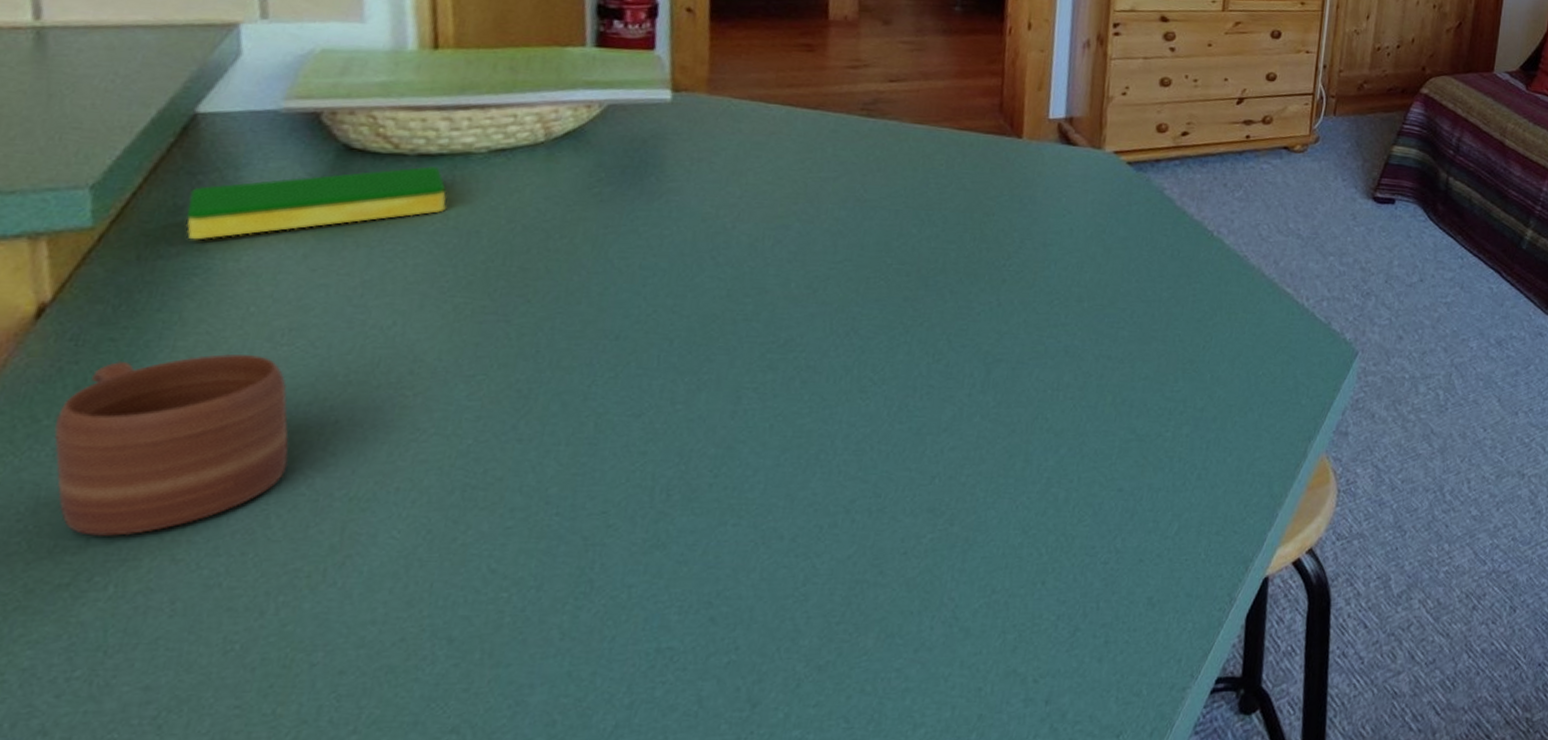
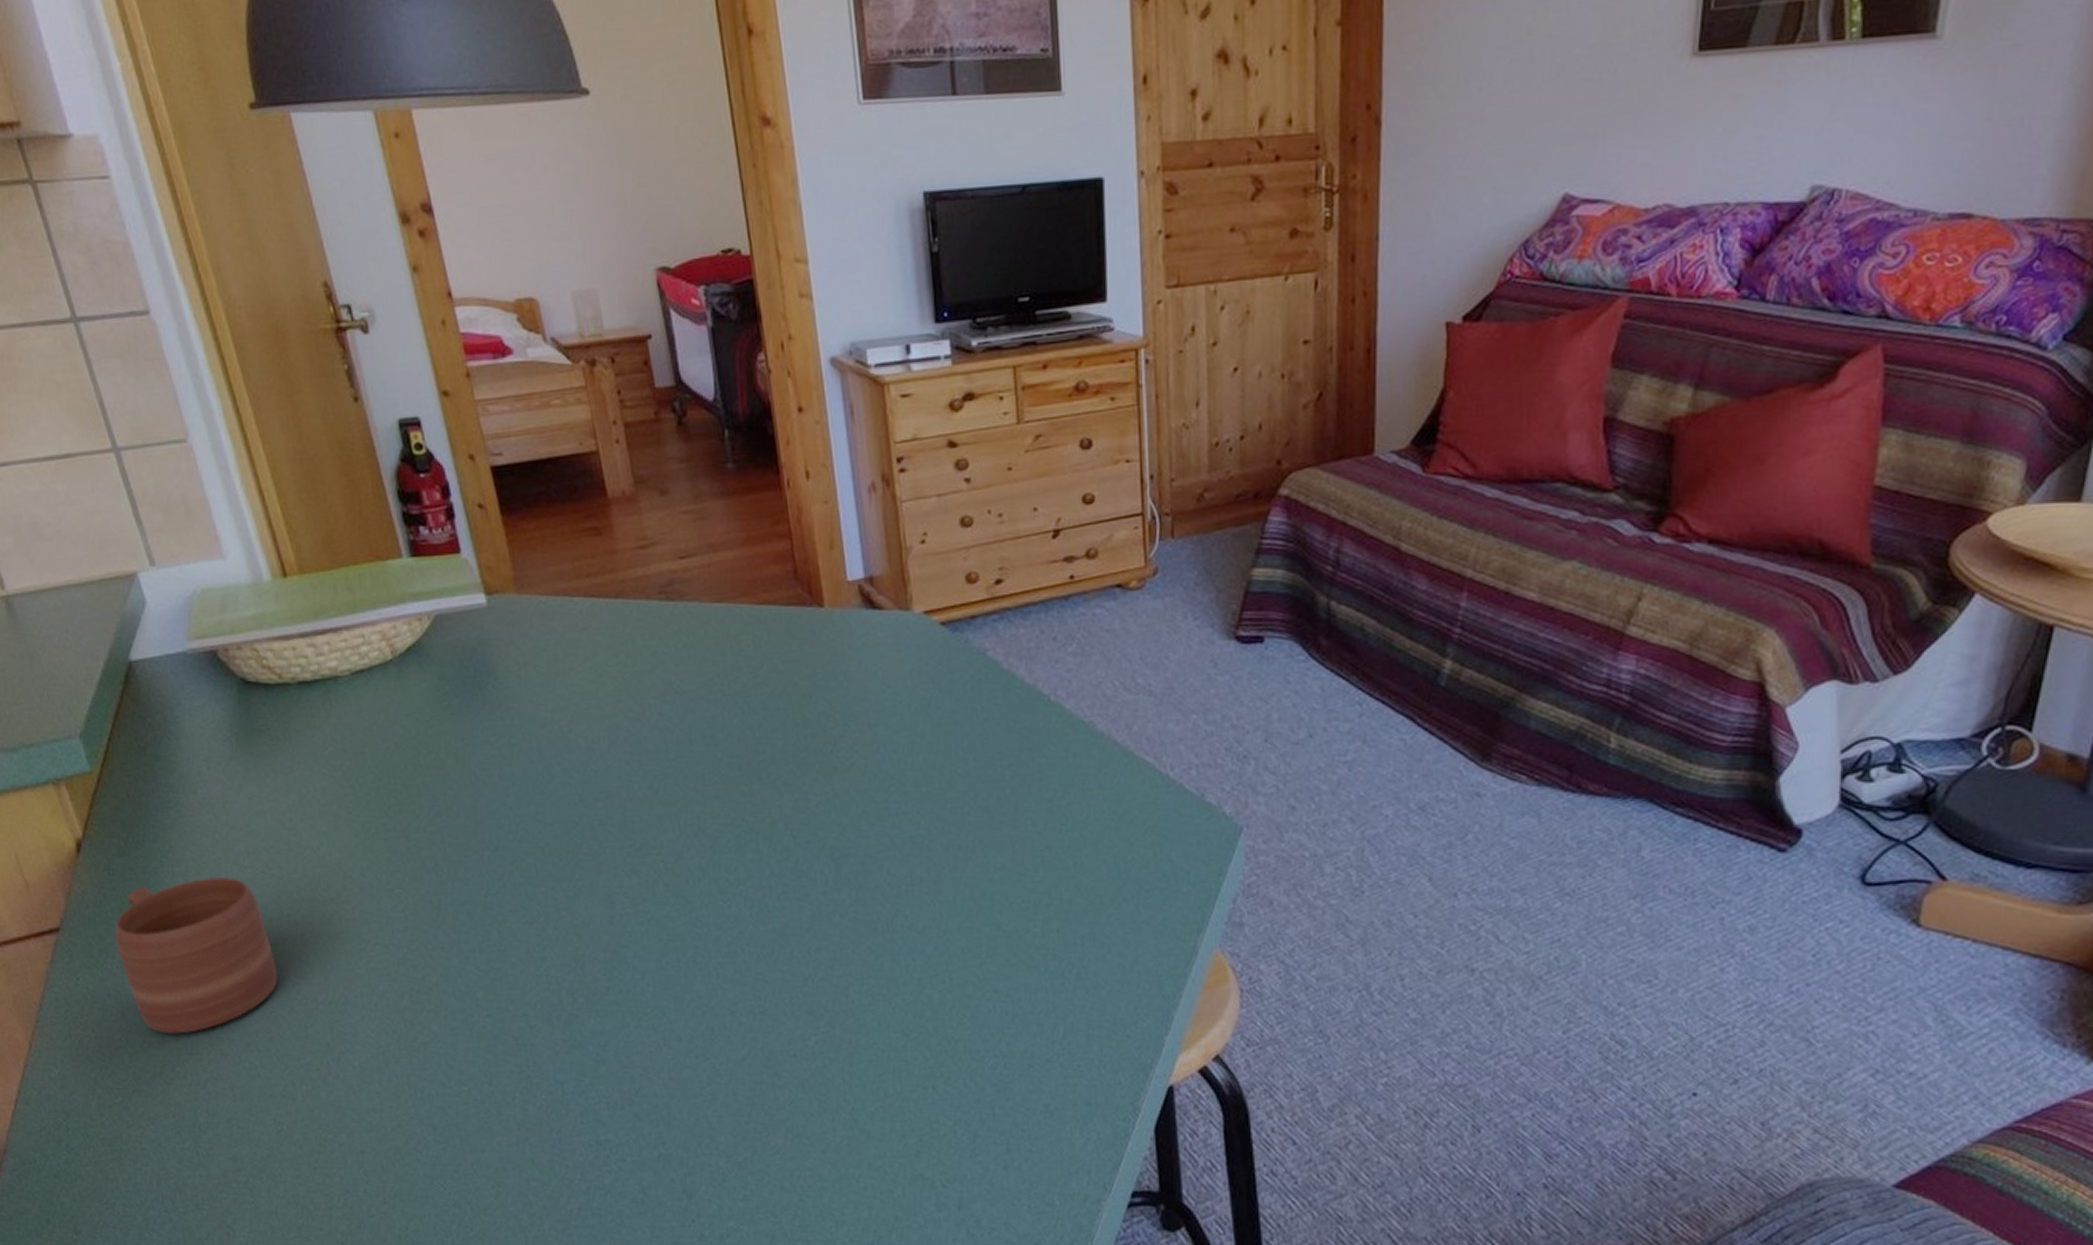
dish sponge: present [185,166,447,240] -> none [146,693,333,777]

